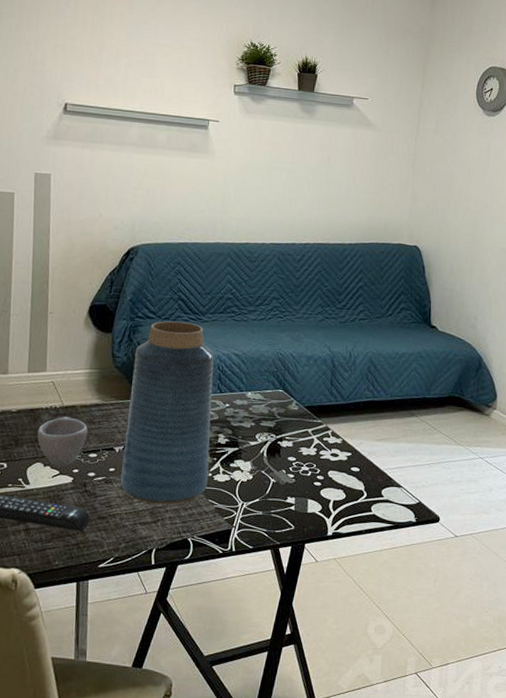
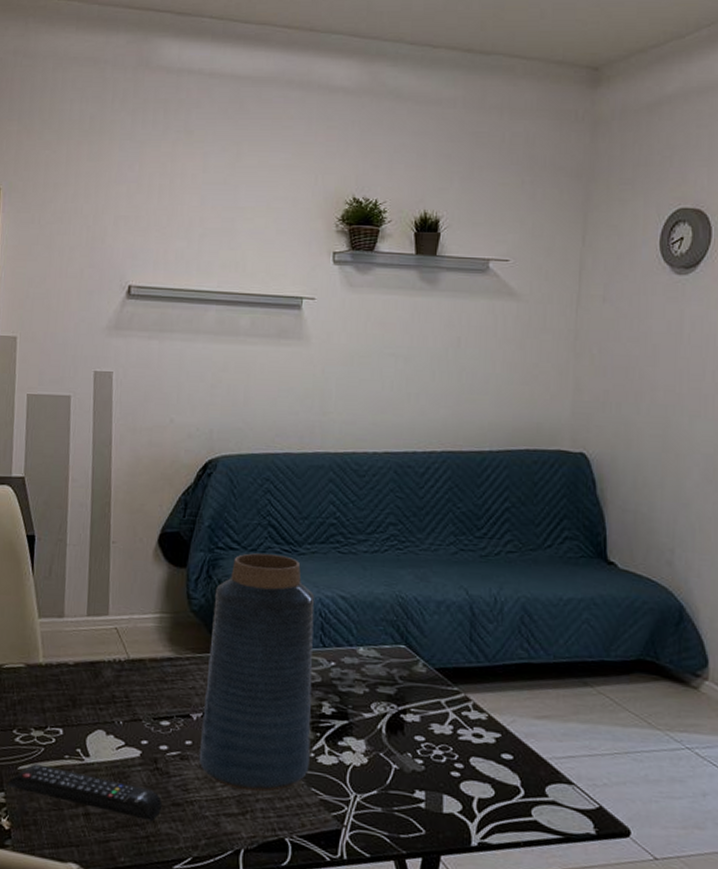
cup: present [37,416,88,466] -> none [98,672,159,736]

